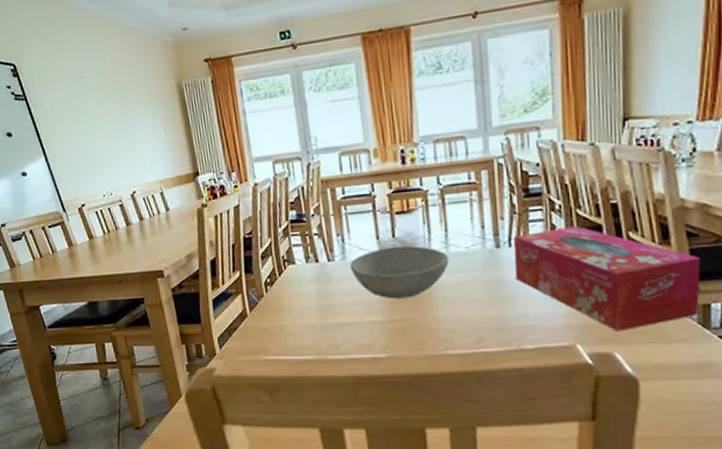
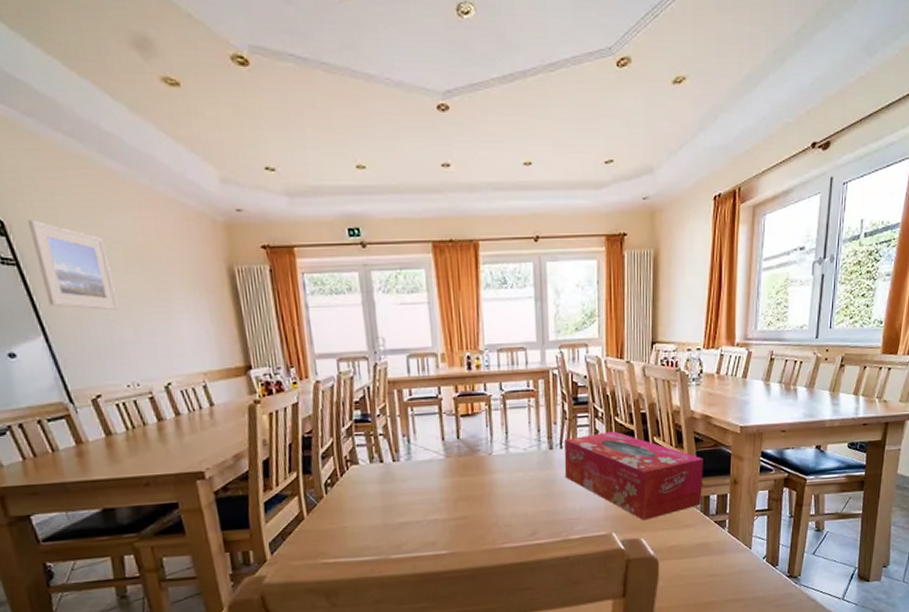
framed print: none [31,60,96,131] -> present [28,220,120,311]
bowl: present [350,246,449,299] -> none [415,447,509,498]

